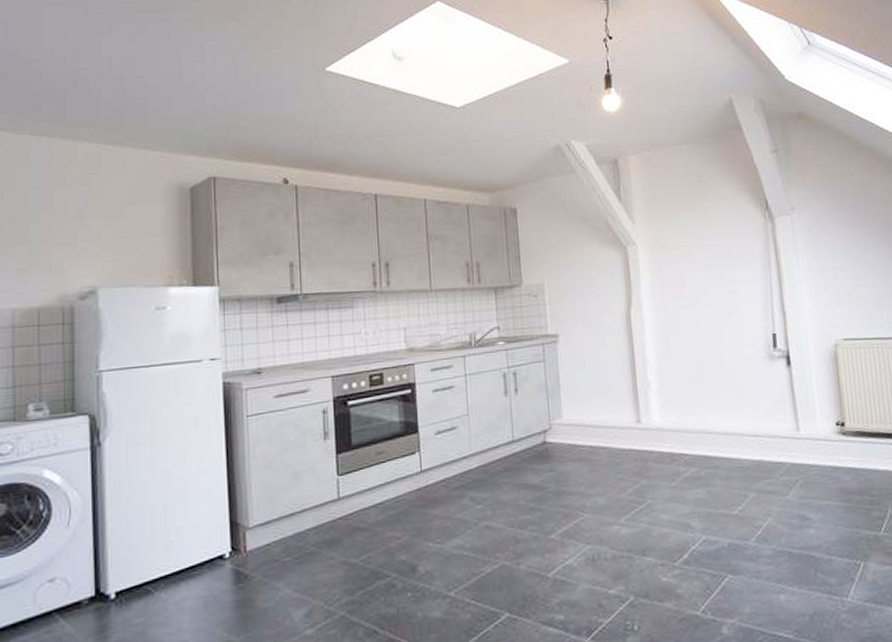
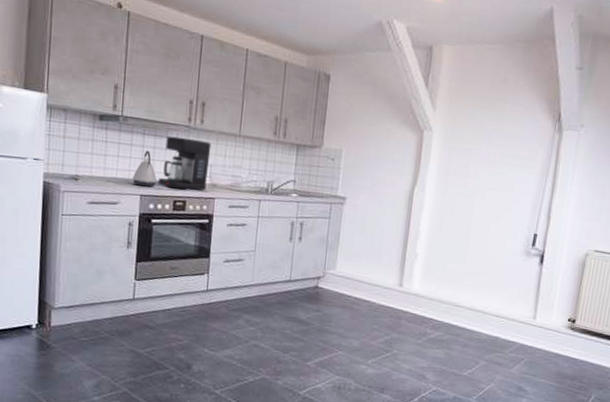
kettle: none [320,325,347,367] -> present [132,150,157,187]
coffee maker: none [349,303,403,362] -> present [157,136,212,191]

